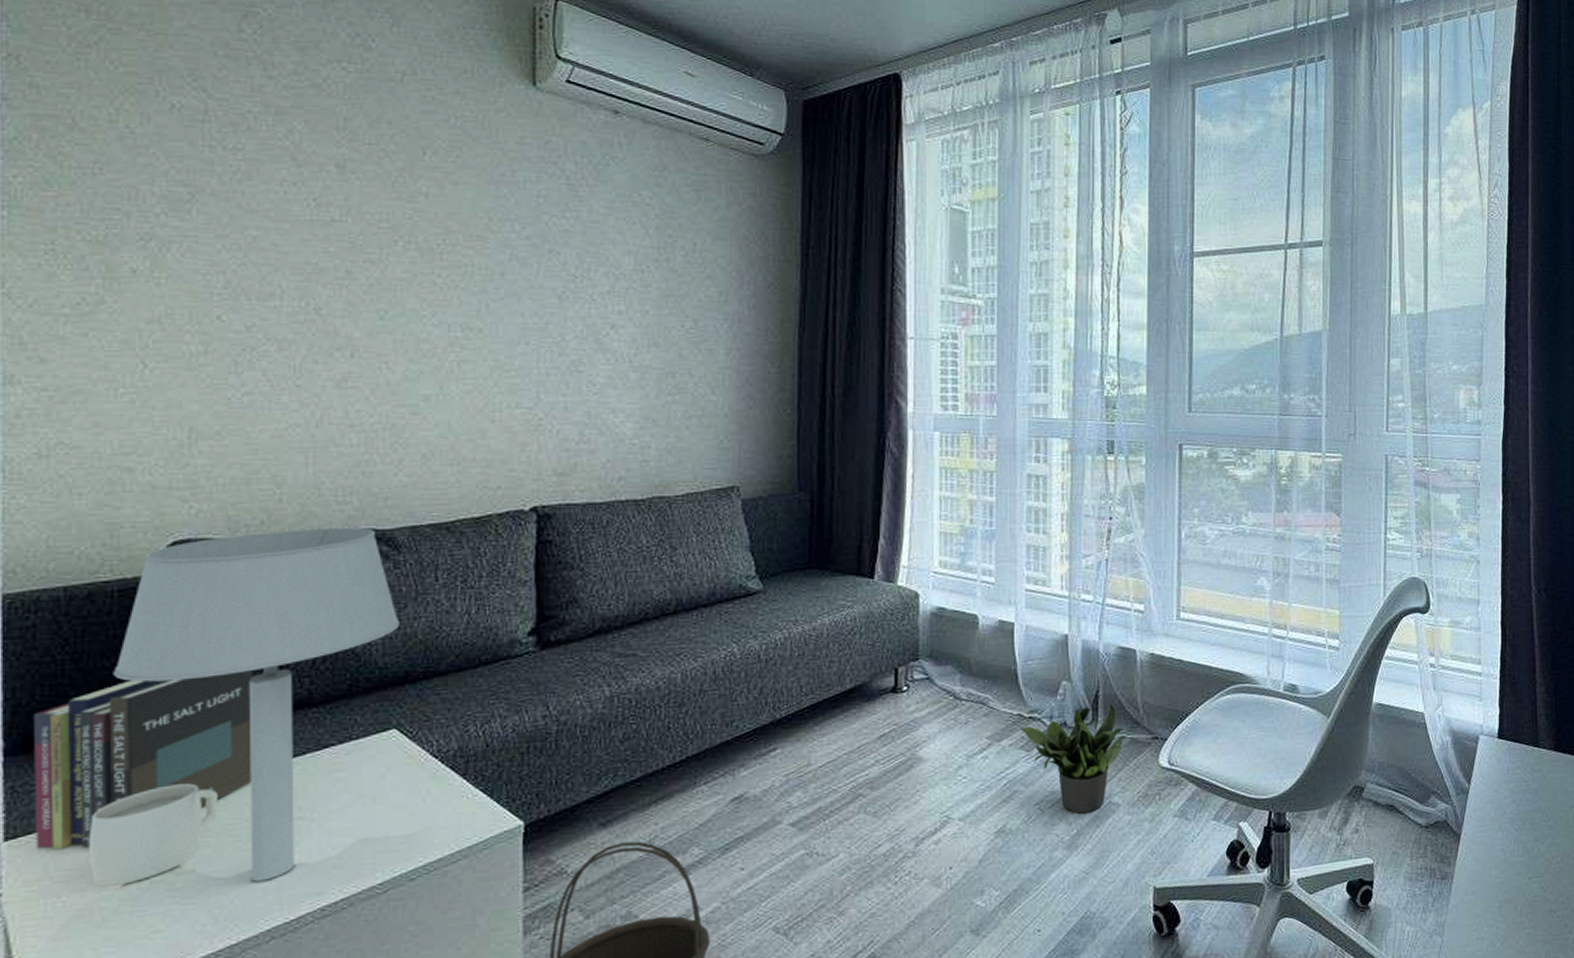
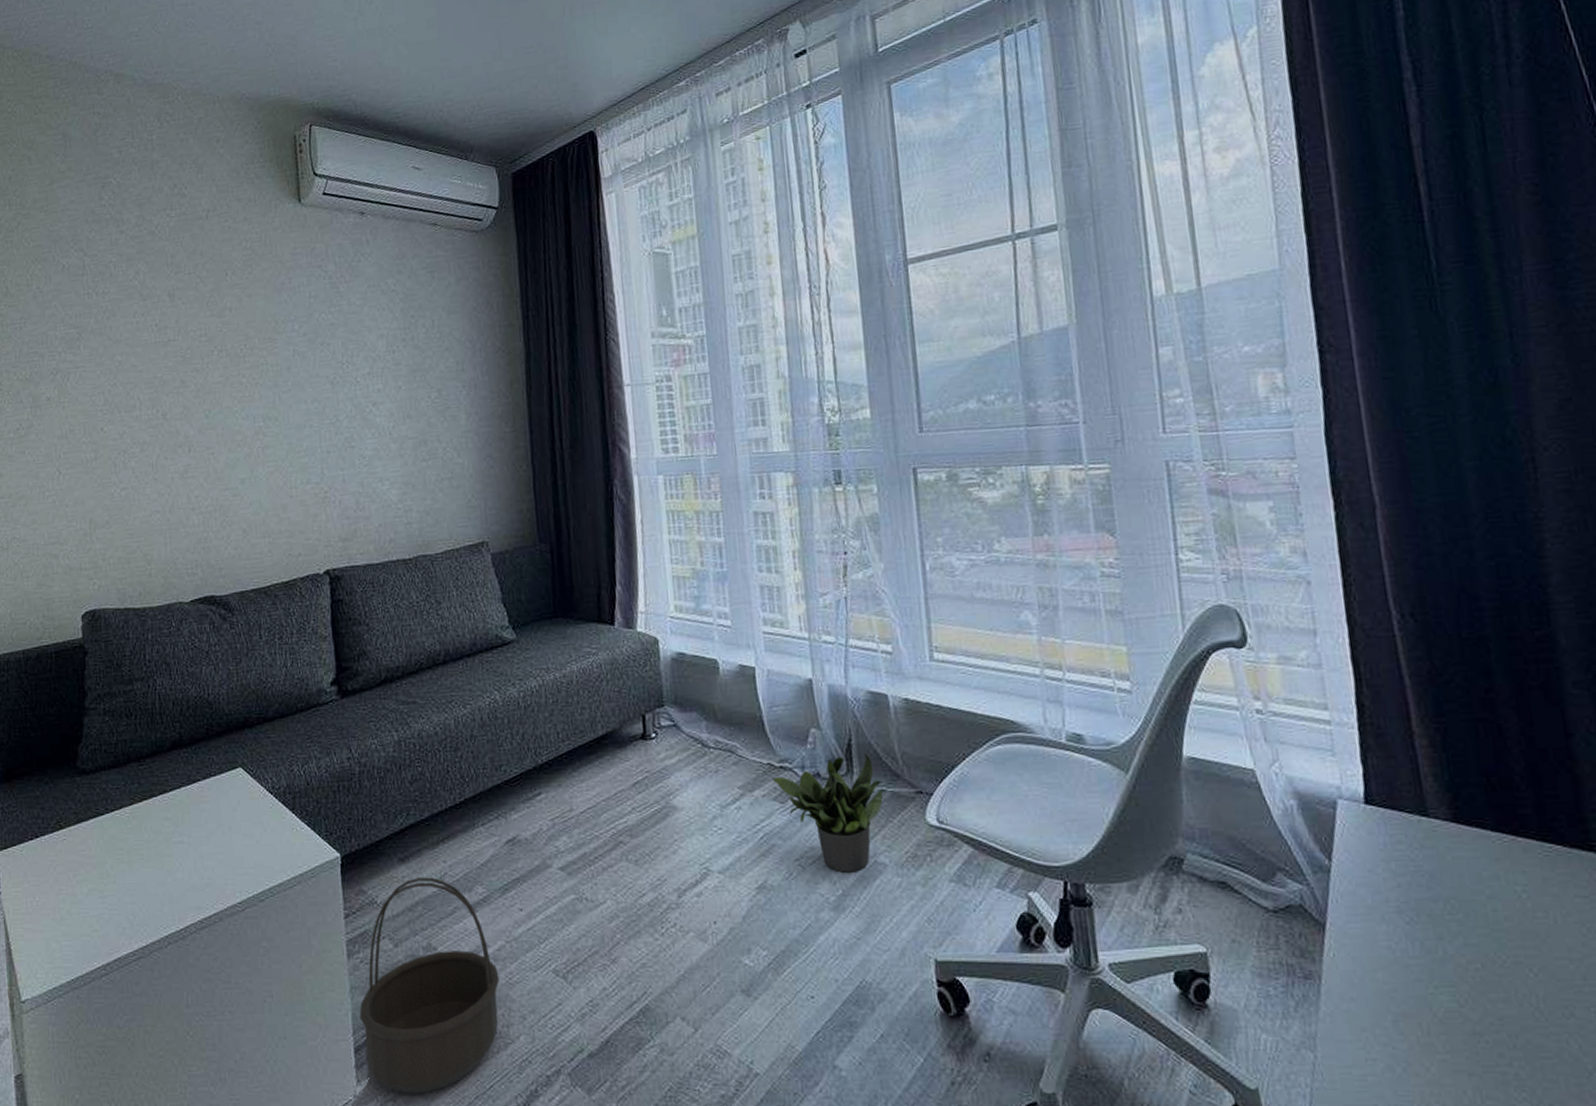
books: present [34,669,252,850] -> none [11,715,147,859]
mug: present [88,783,219,887] -> none [48,809,128,892]
table lamp: present [113,527,400,882] -> none [55,594,238,894]

